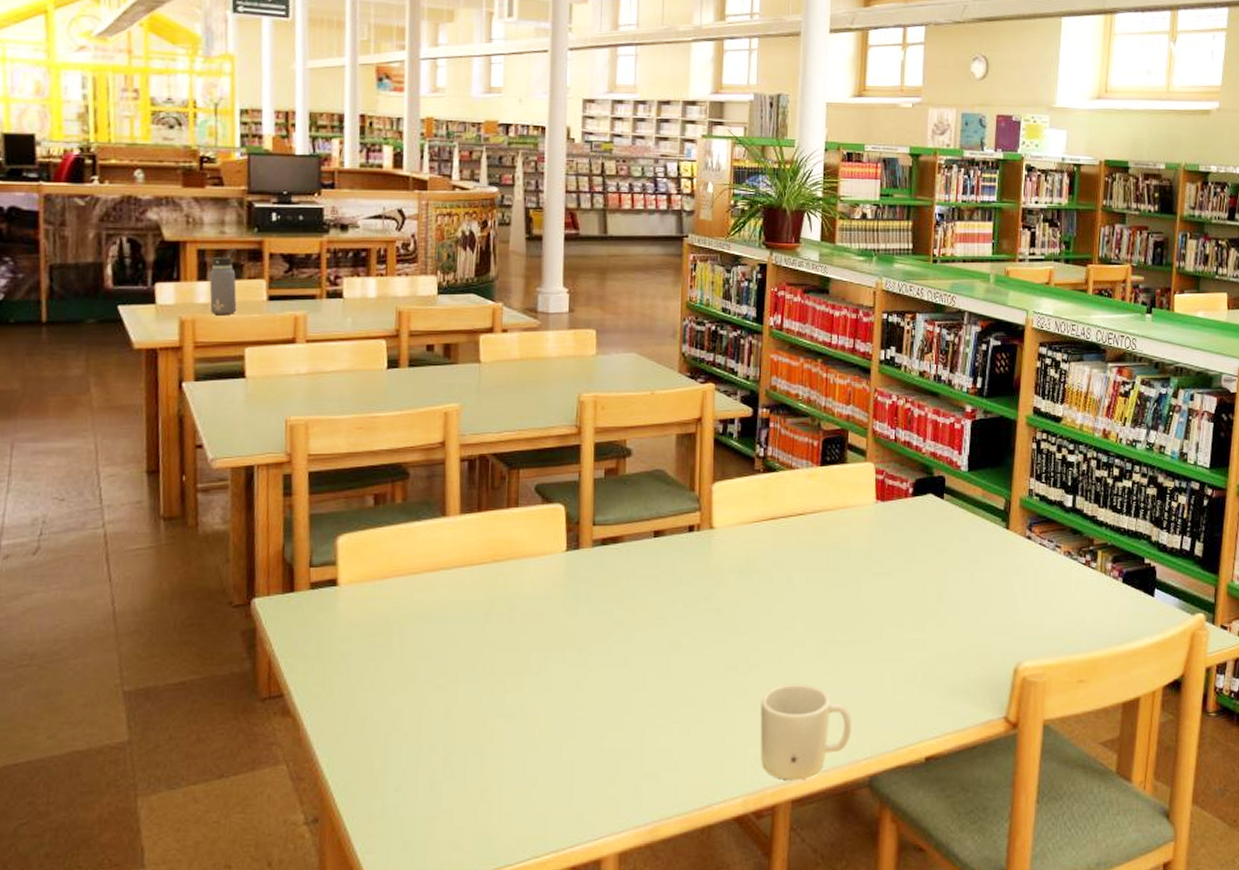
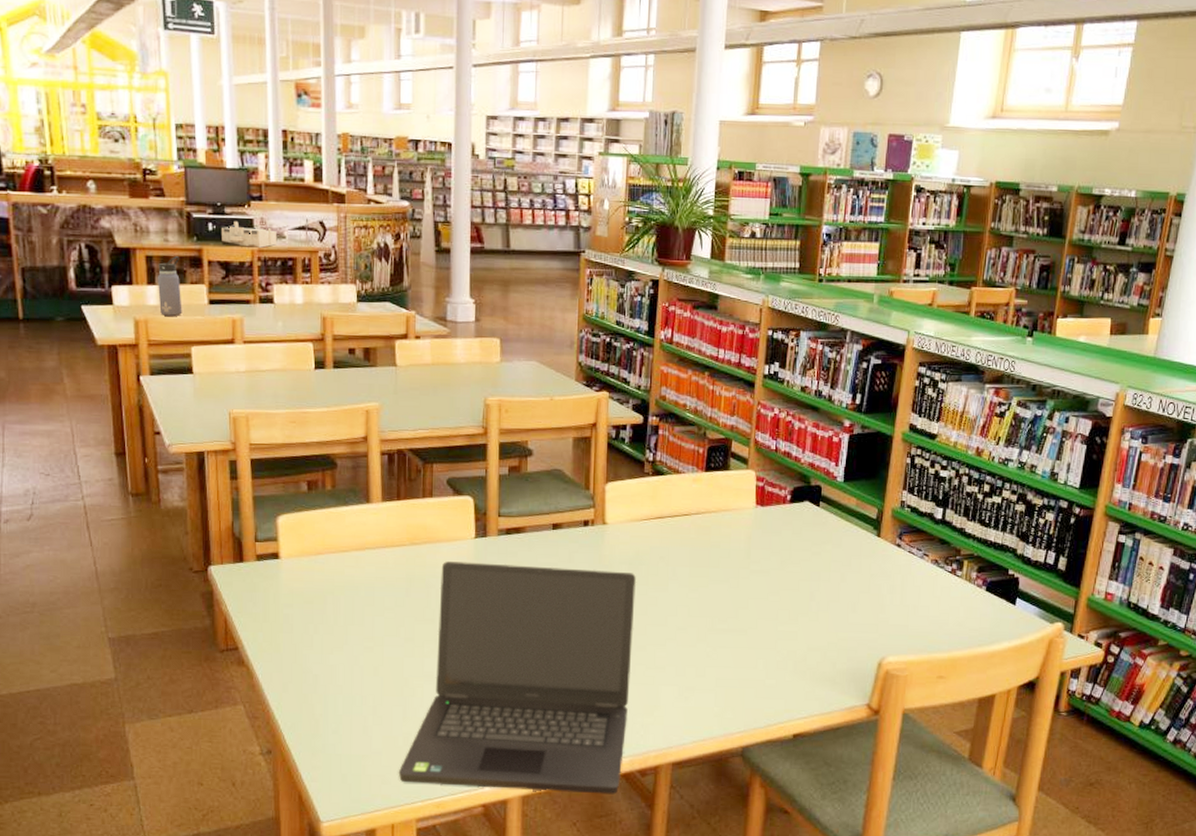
printer: none [286,210,350,238] -> present [222,220,278,248]
laptop: none [473,578,748,847] -> present [399,561,637,795]
mug: present [760,683,851,781] -> none [645,664,727,747]

